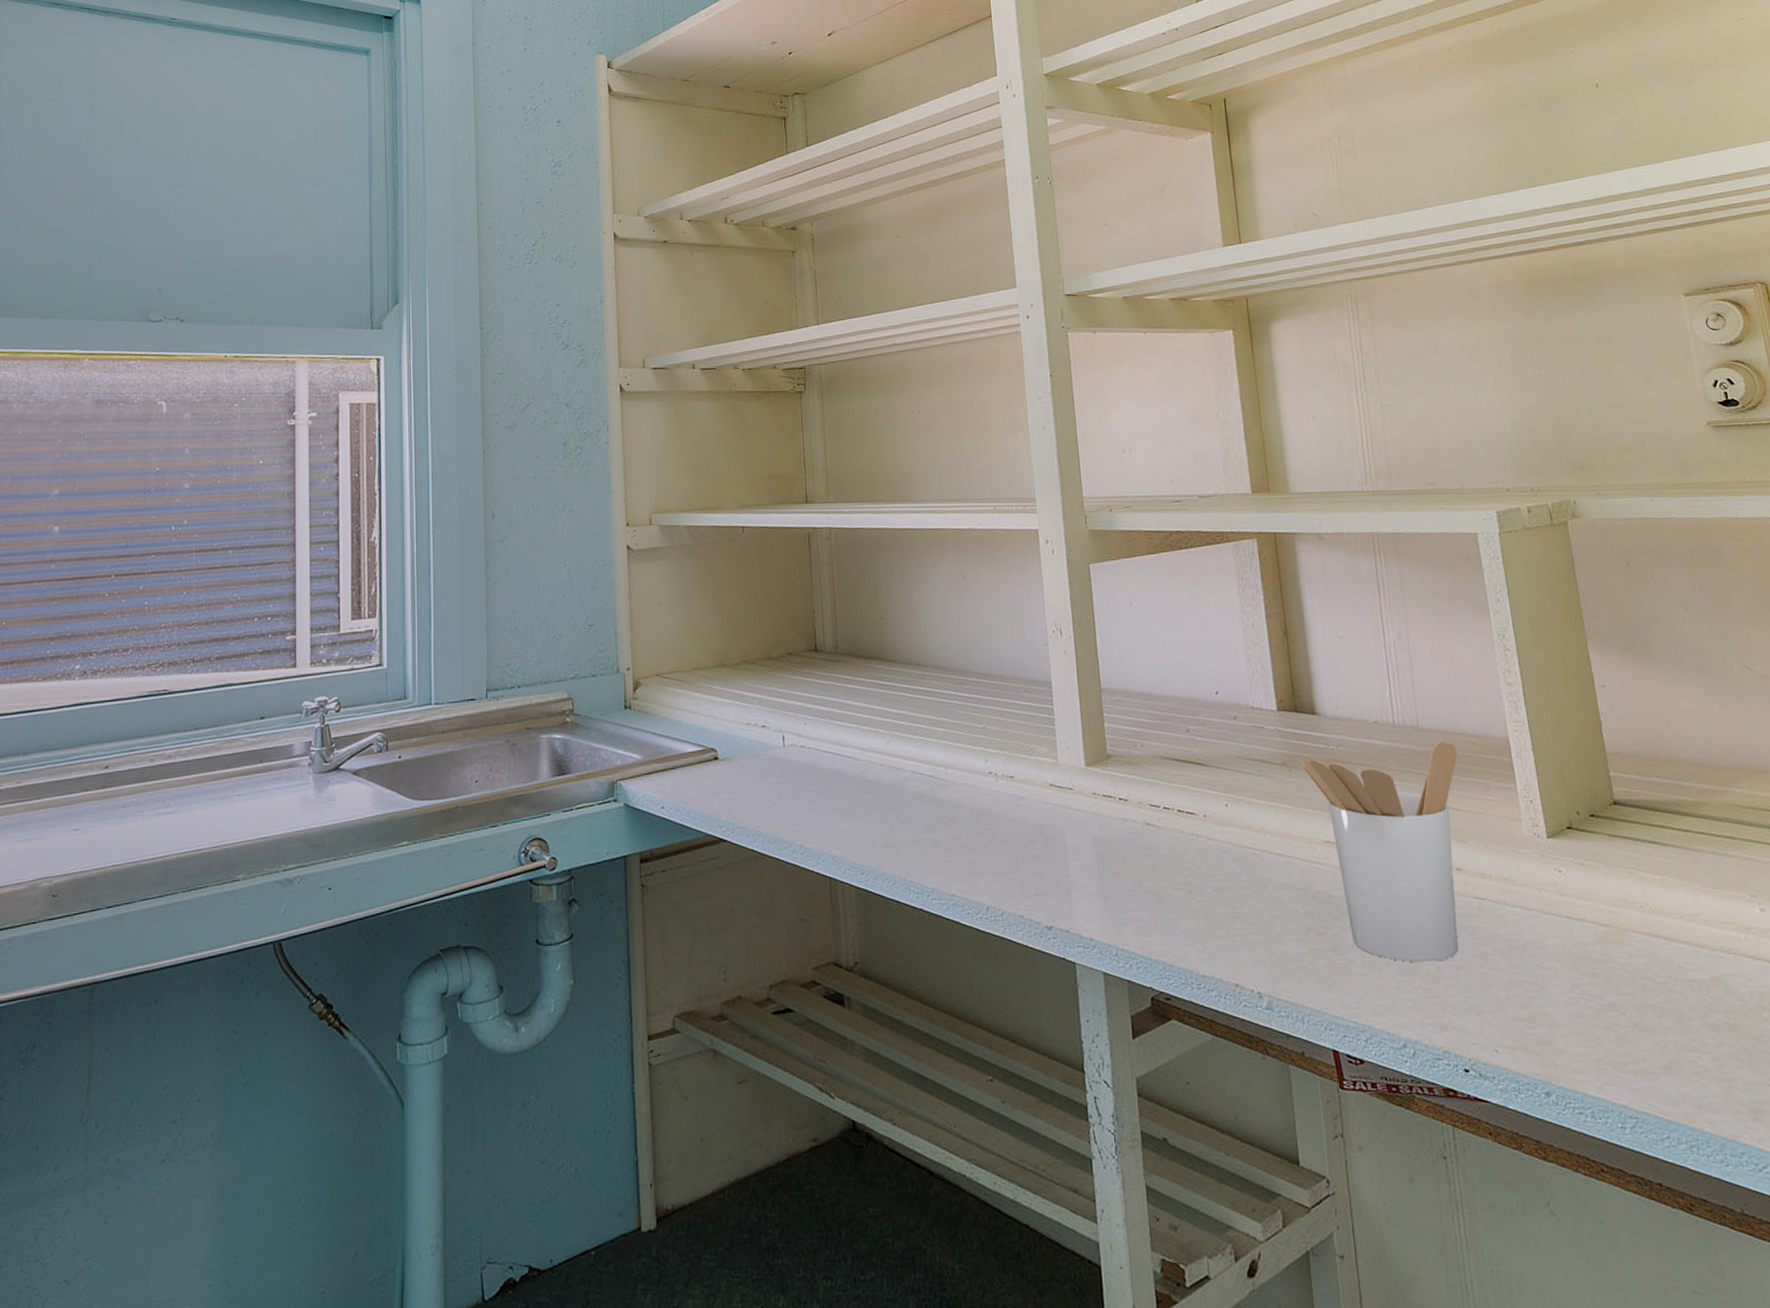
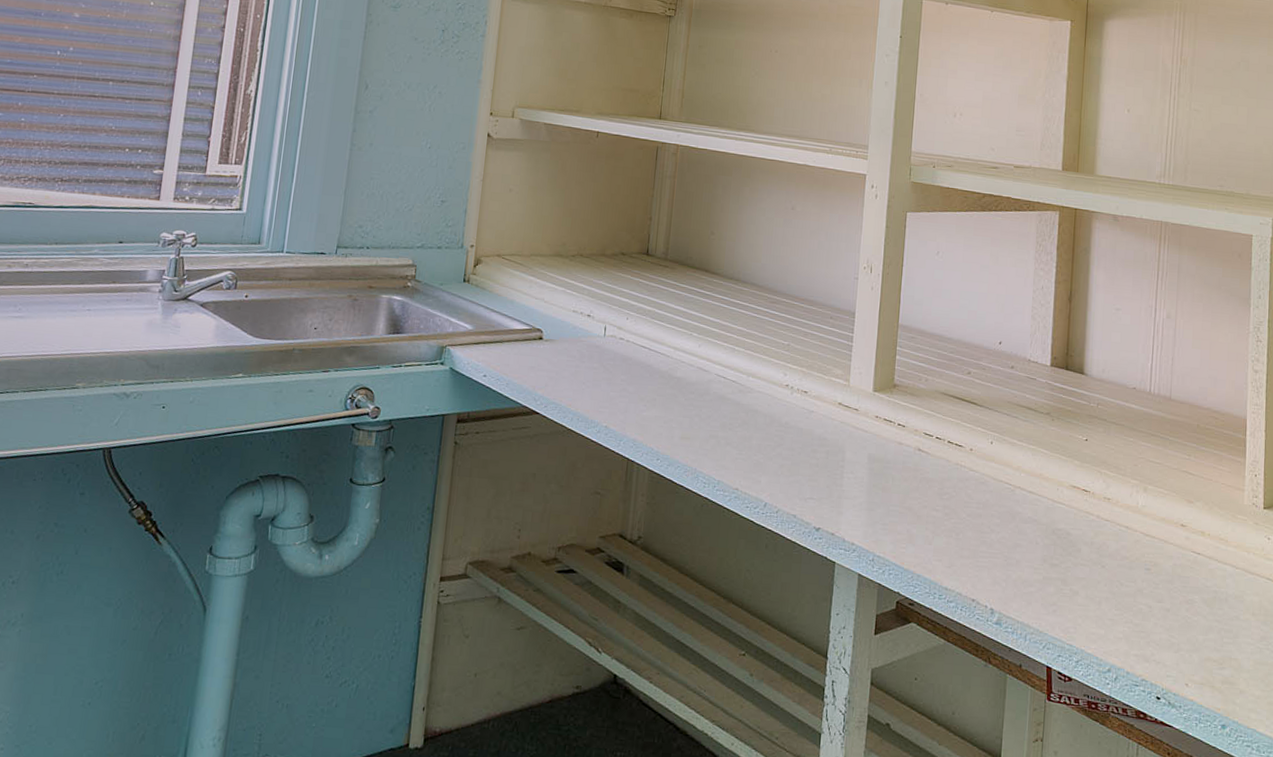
utensil holder: present [1300,741,1459,963] -> none [1063,410,1201,603]

